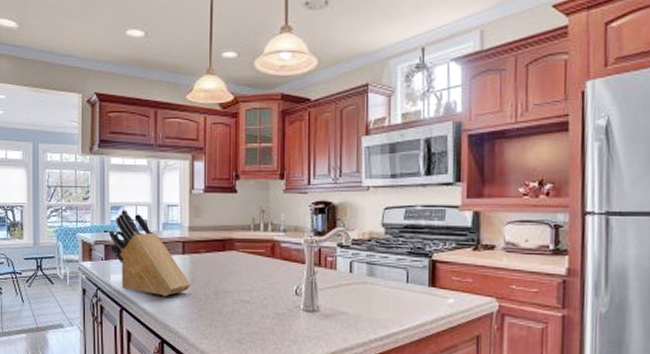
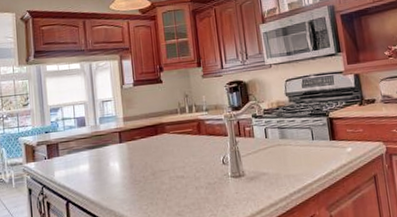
knife block: present [108,210,191,297] -> none [49,110,130,184]

